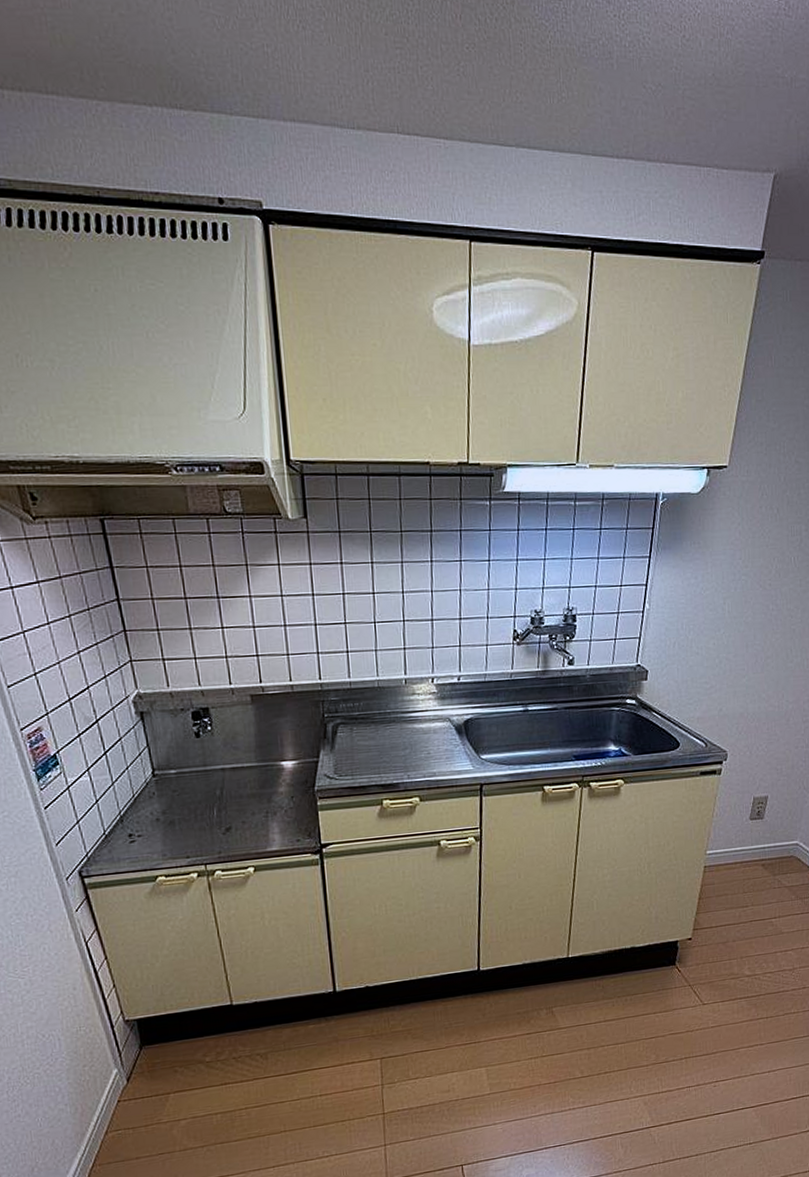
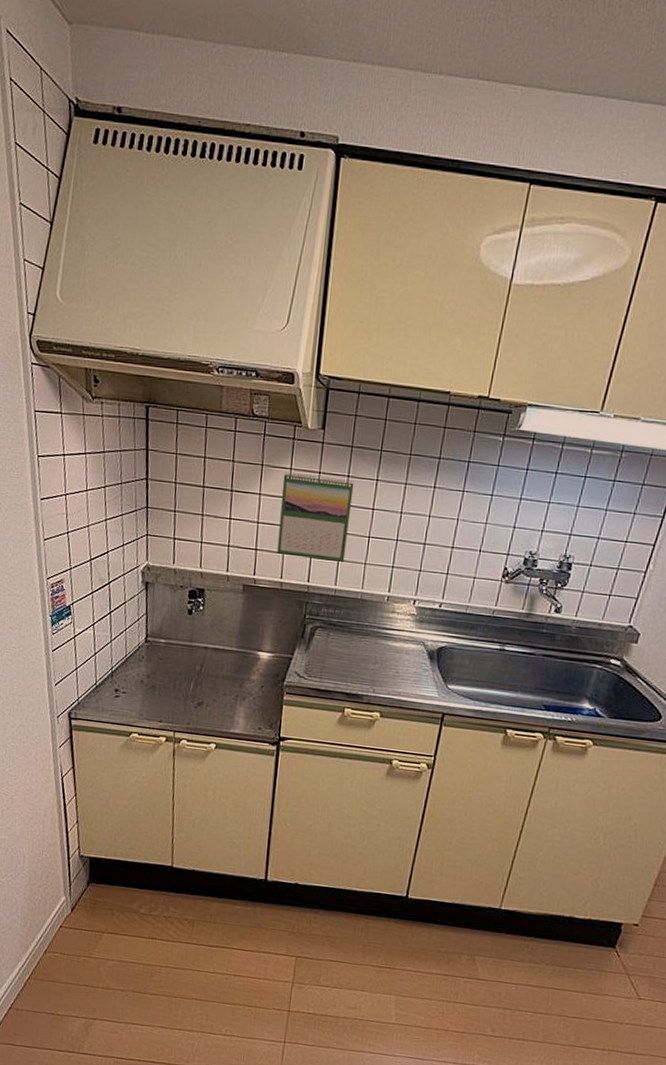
calendar: none [272,566,354,657] -> present [277,472,354,563]

